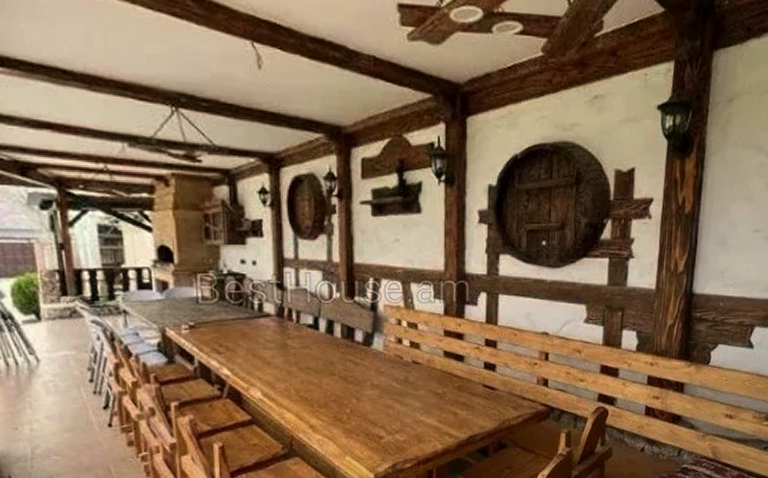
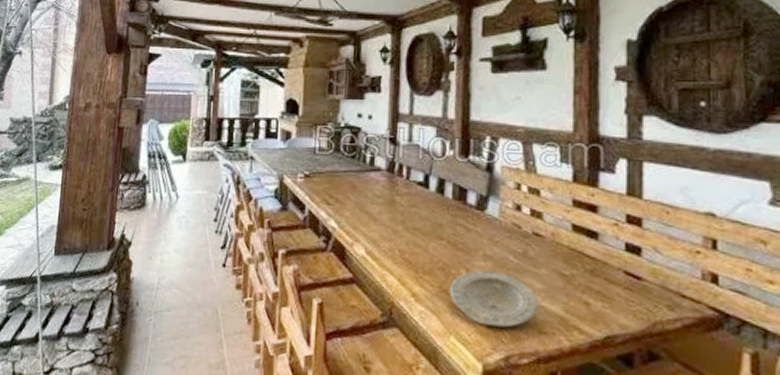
plate: none [343,397,418,443] -> present [449,269,538,328]

